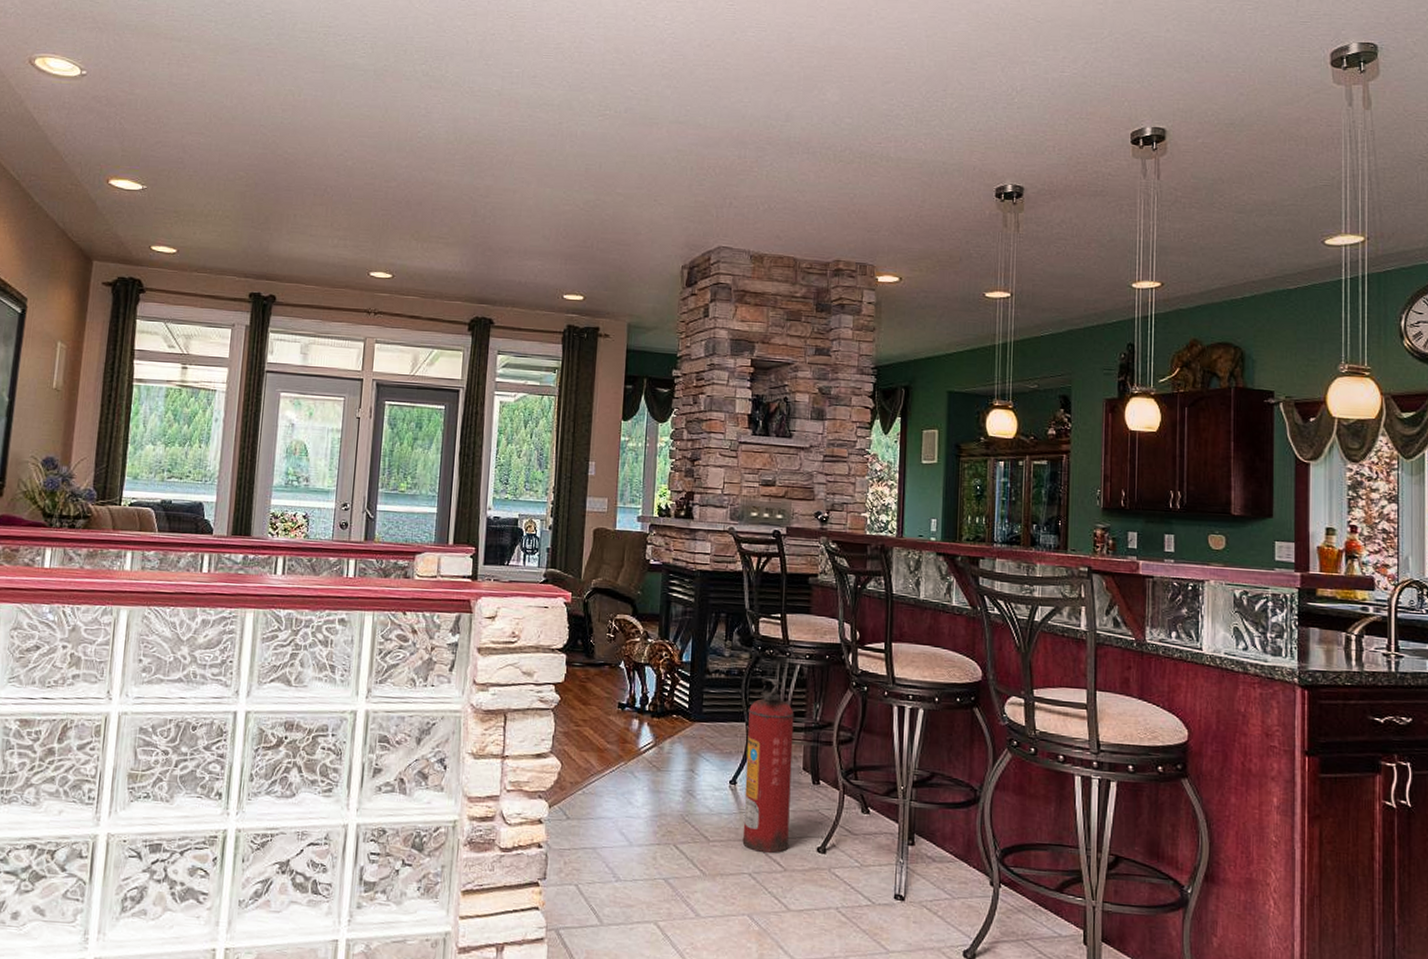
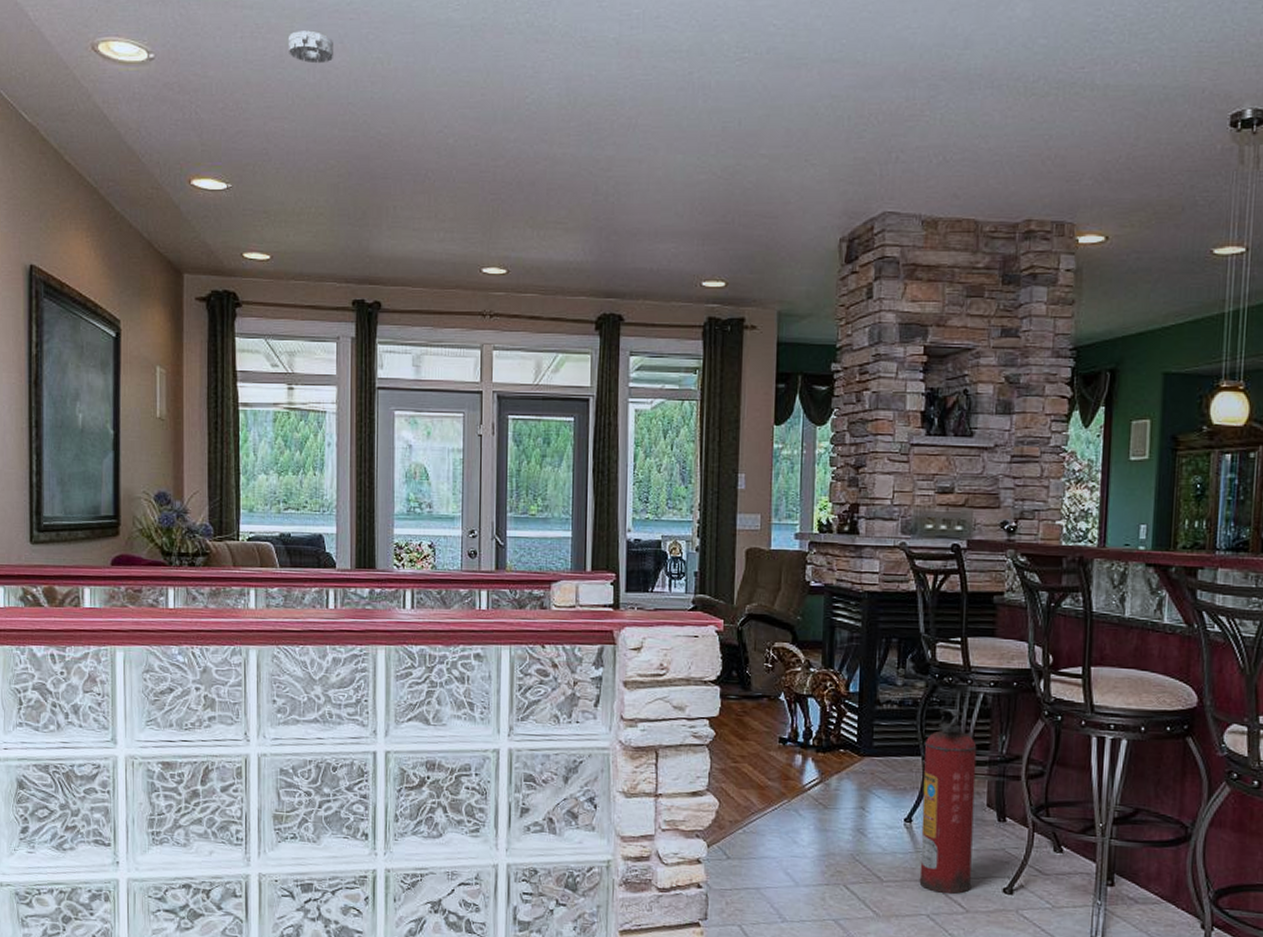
smoke detector: none [209,62,251,91] -> present [288,30,333,64]

